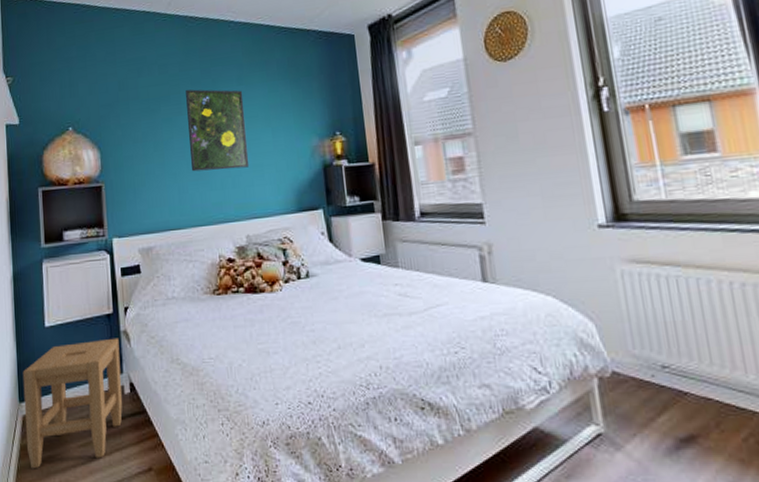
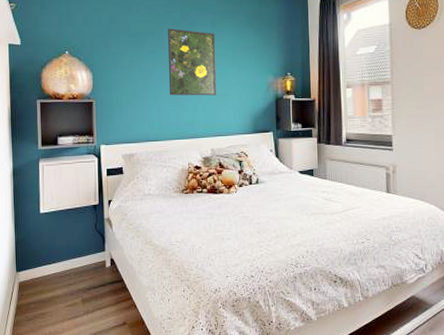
stool: present [22,338,123,469] -> none [20,224,105,323]

